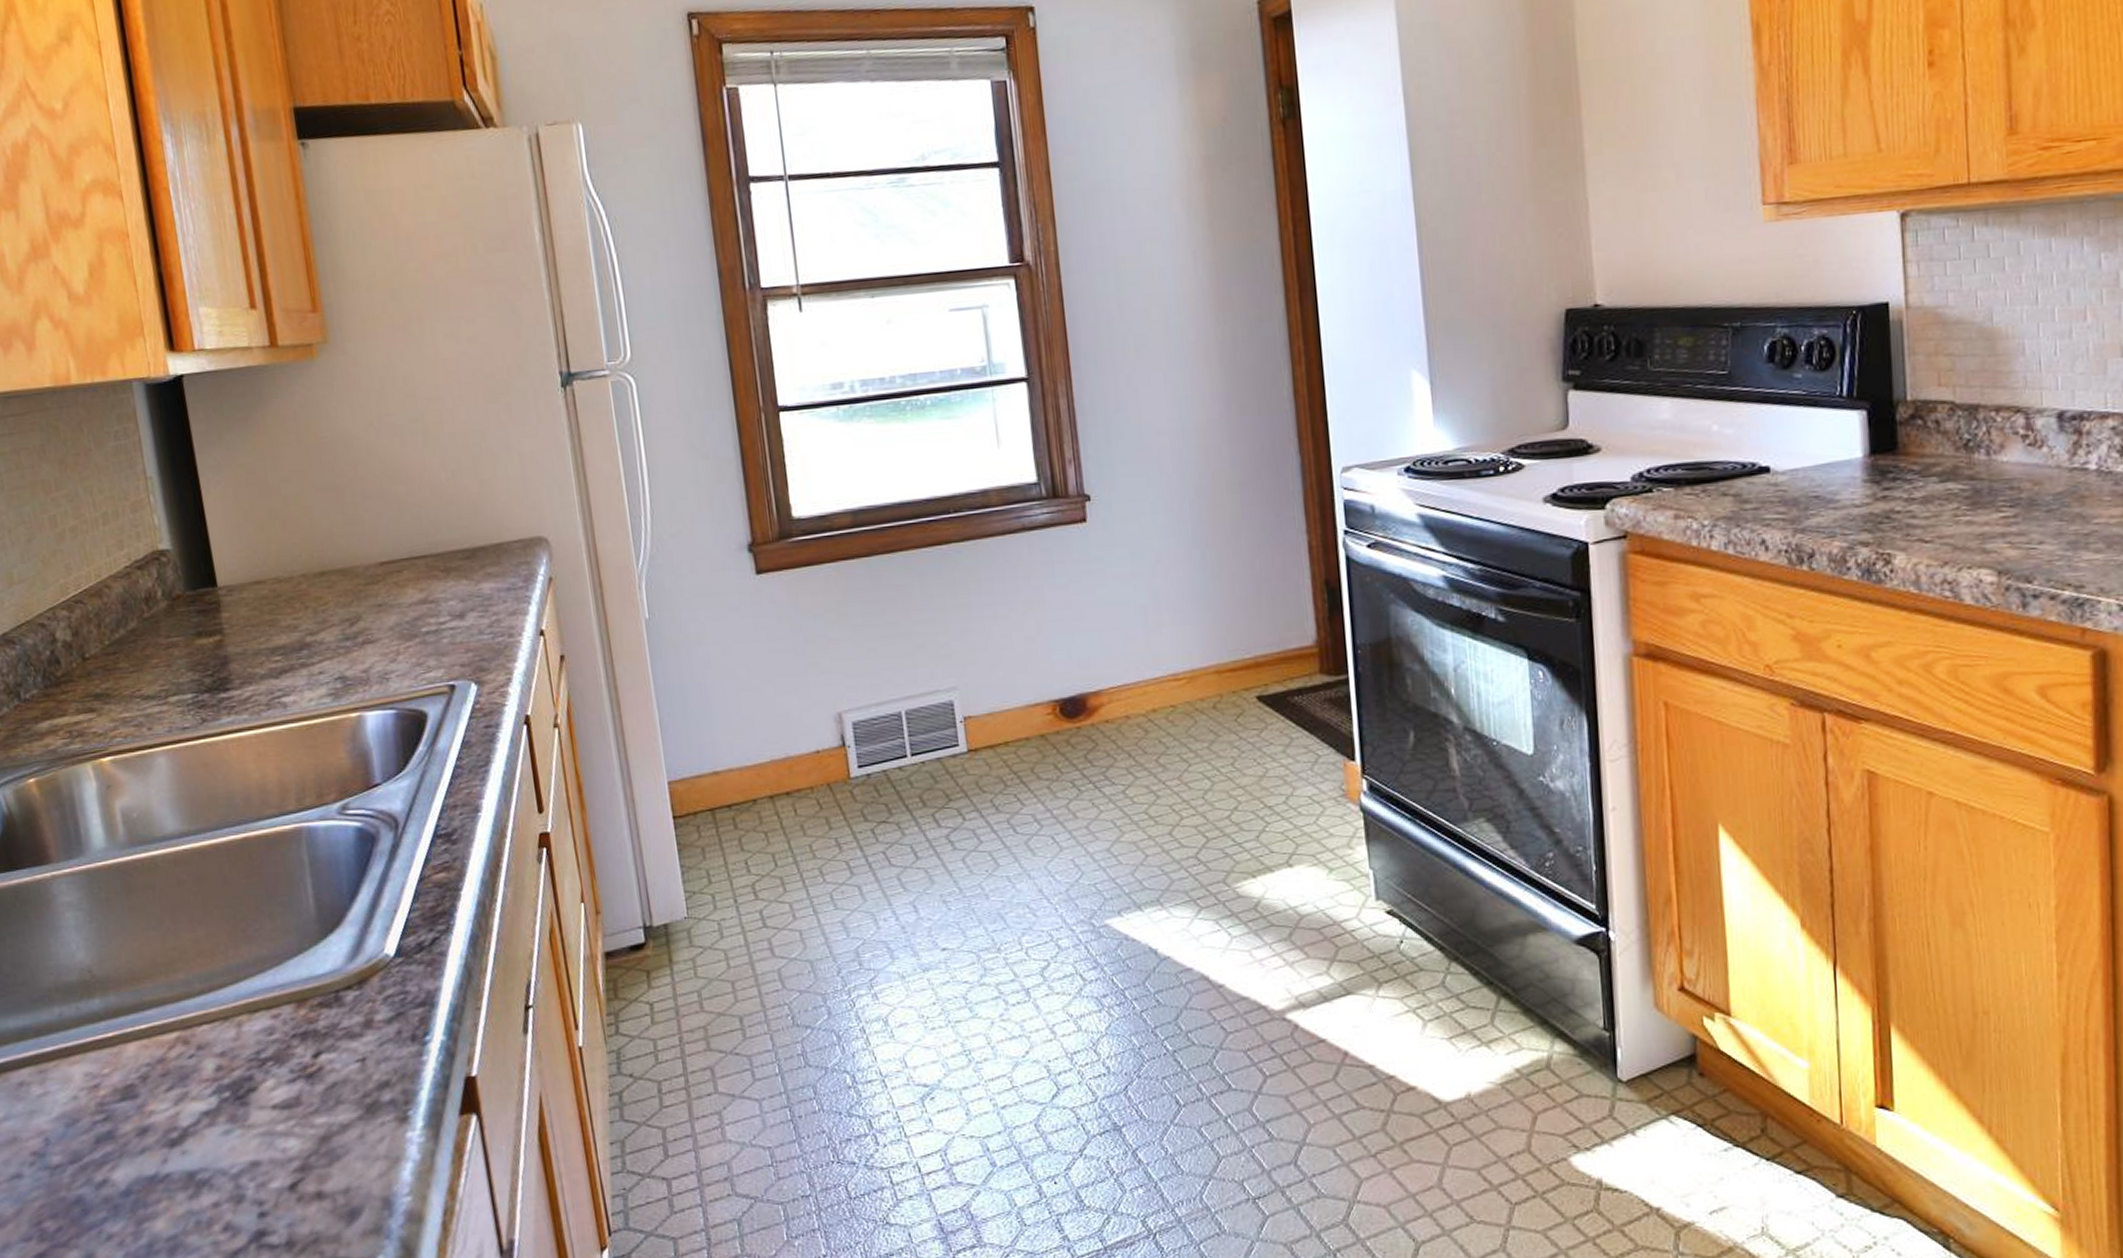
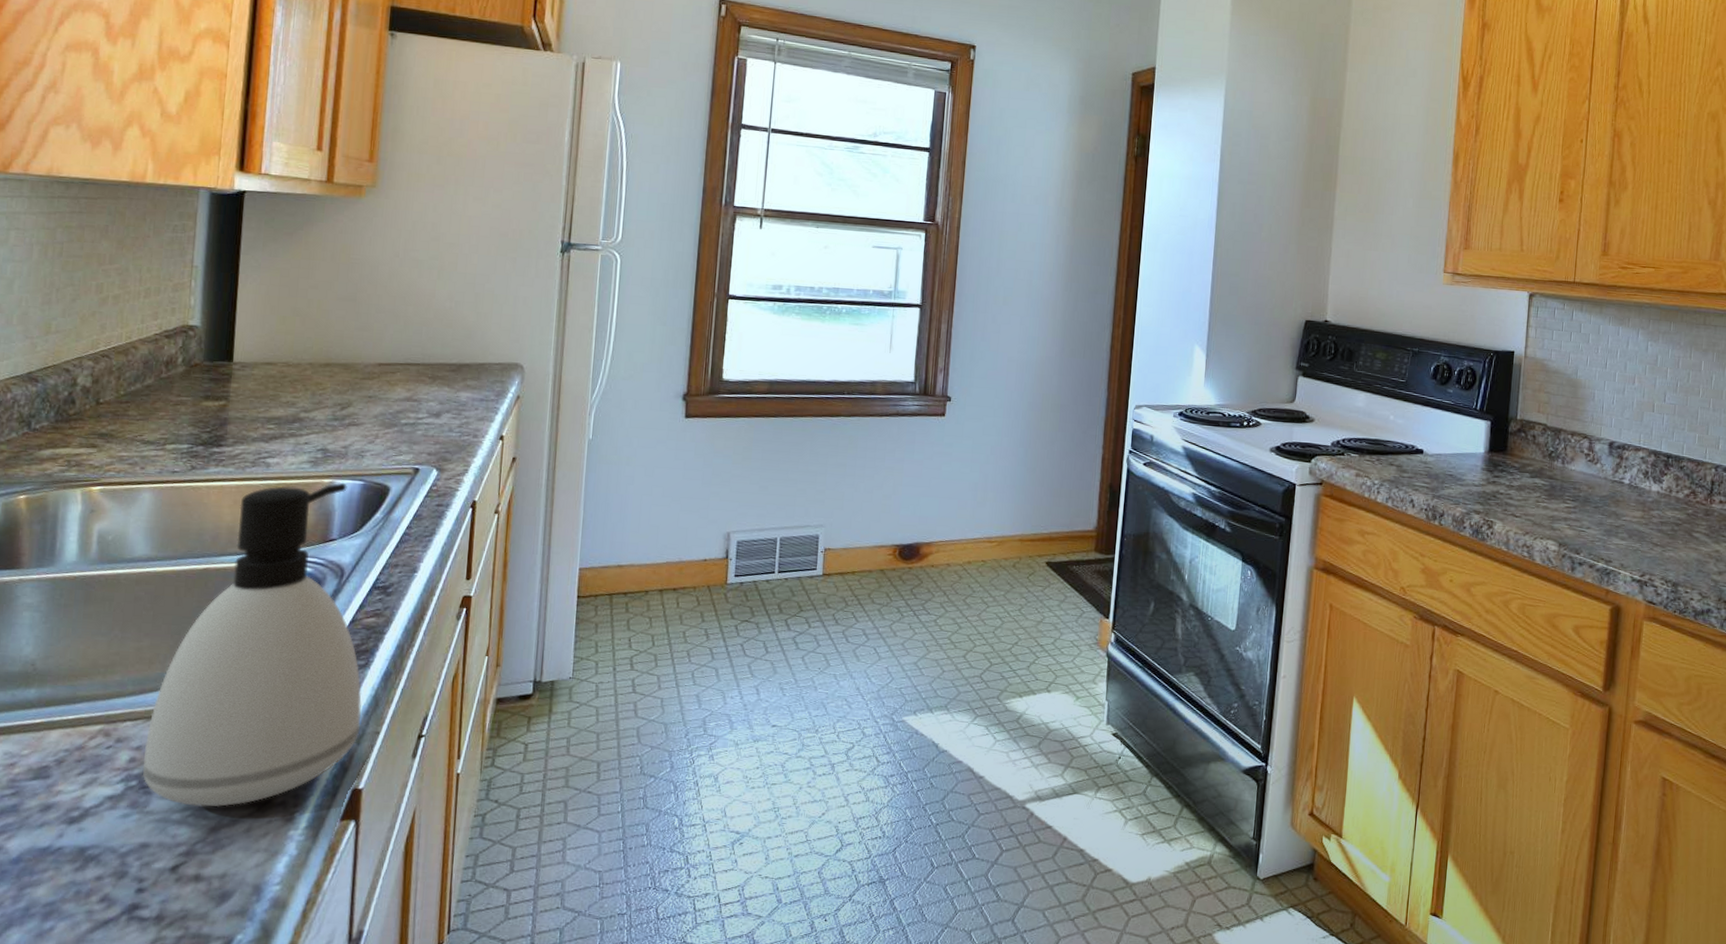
soap dispenser: none [226,714,458,1114] -> present [142,482,362,807]

